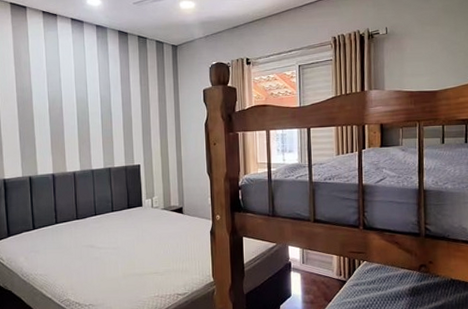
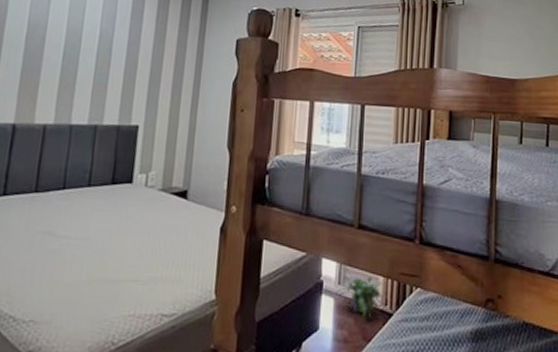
potted plant: none [300,255,338,287] -> present [334,273,385,320]

